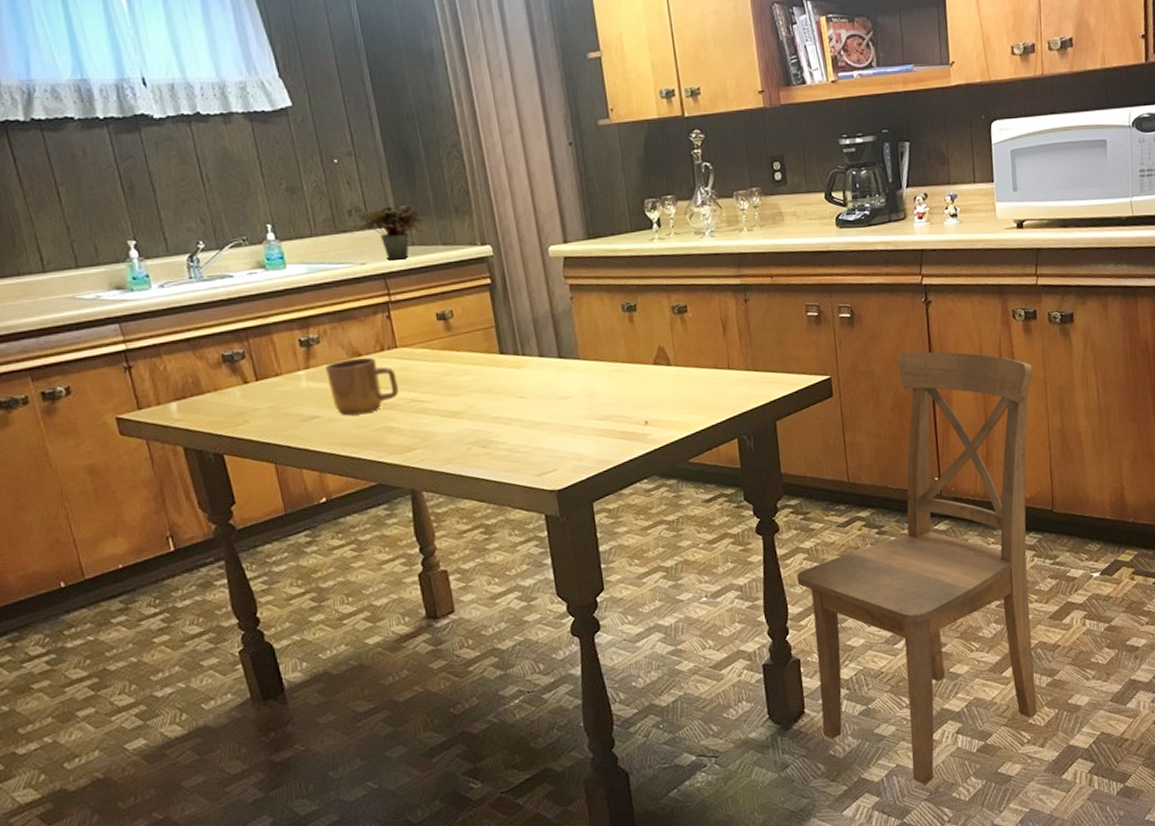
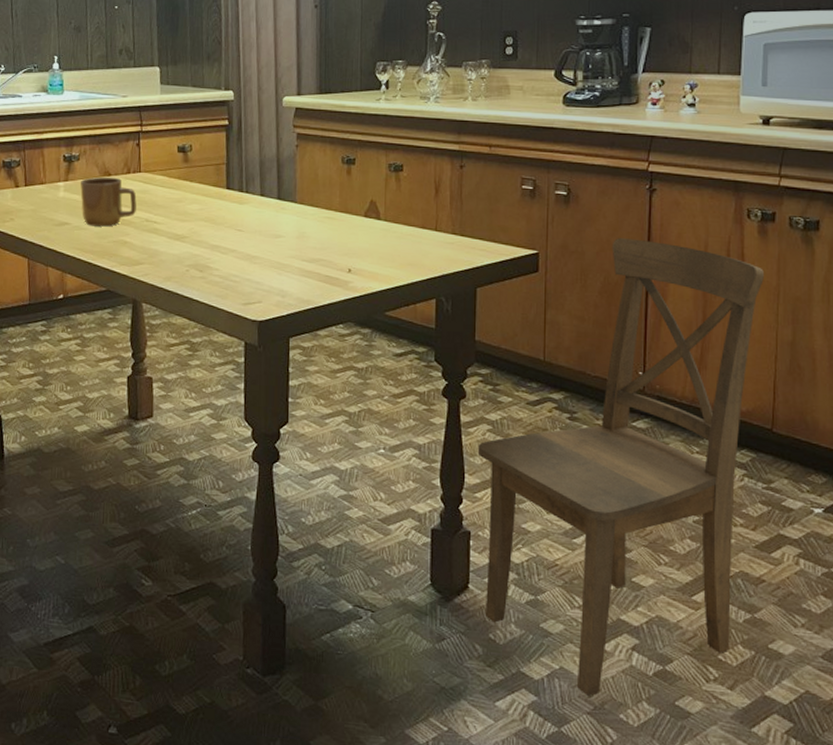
potted plant: present [348,205,434,261] -> none [118,49,189,96]

